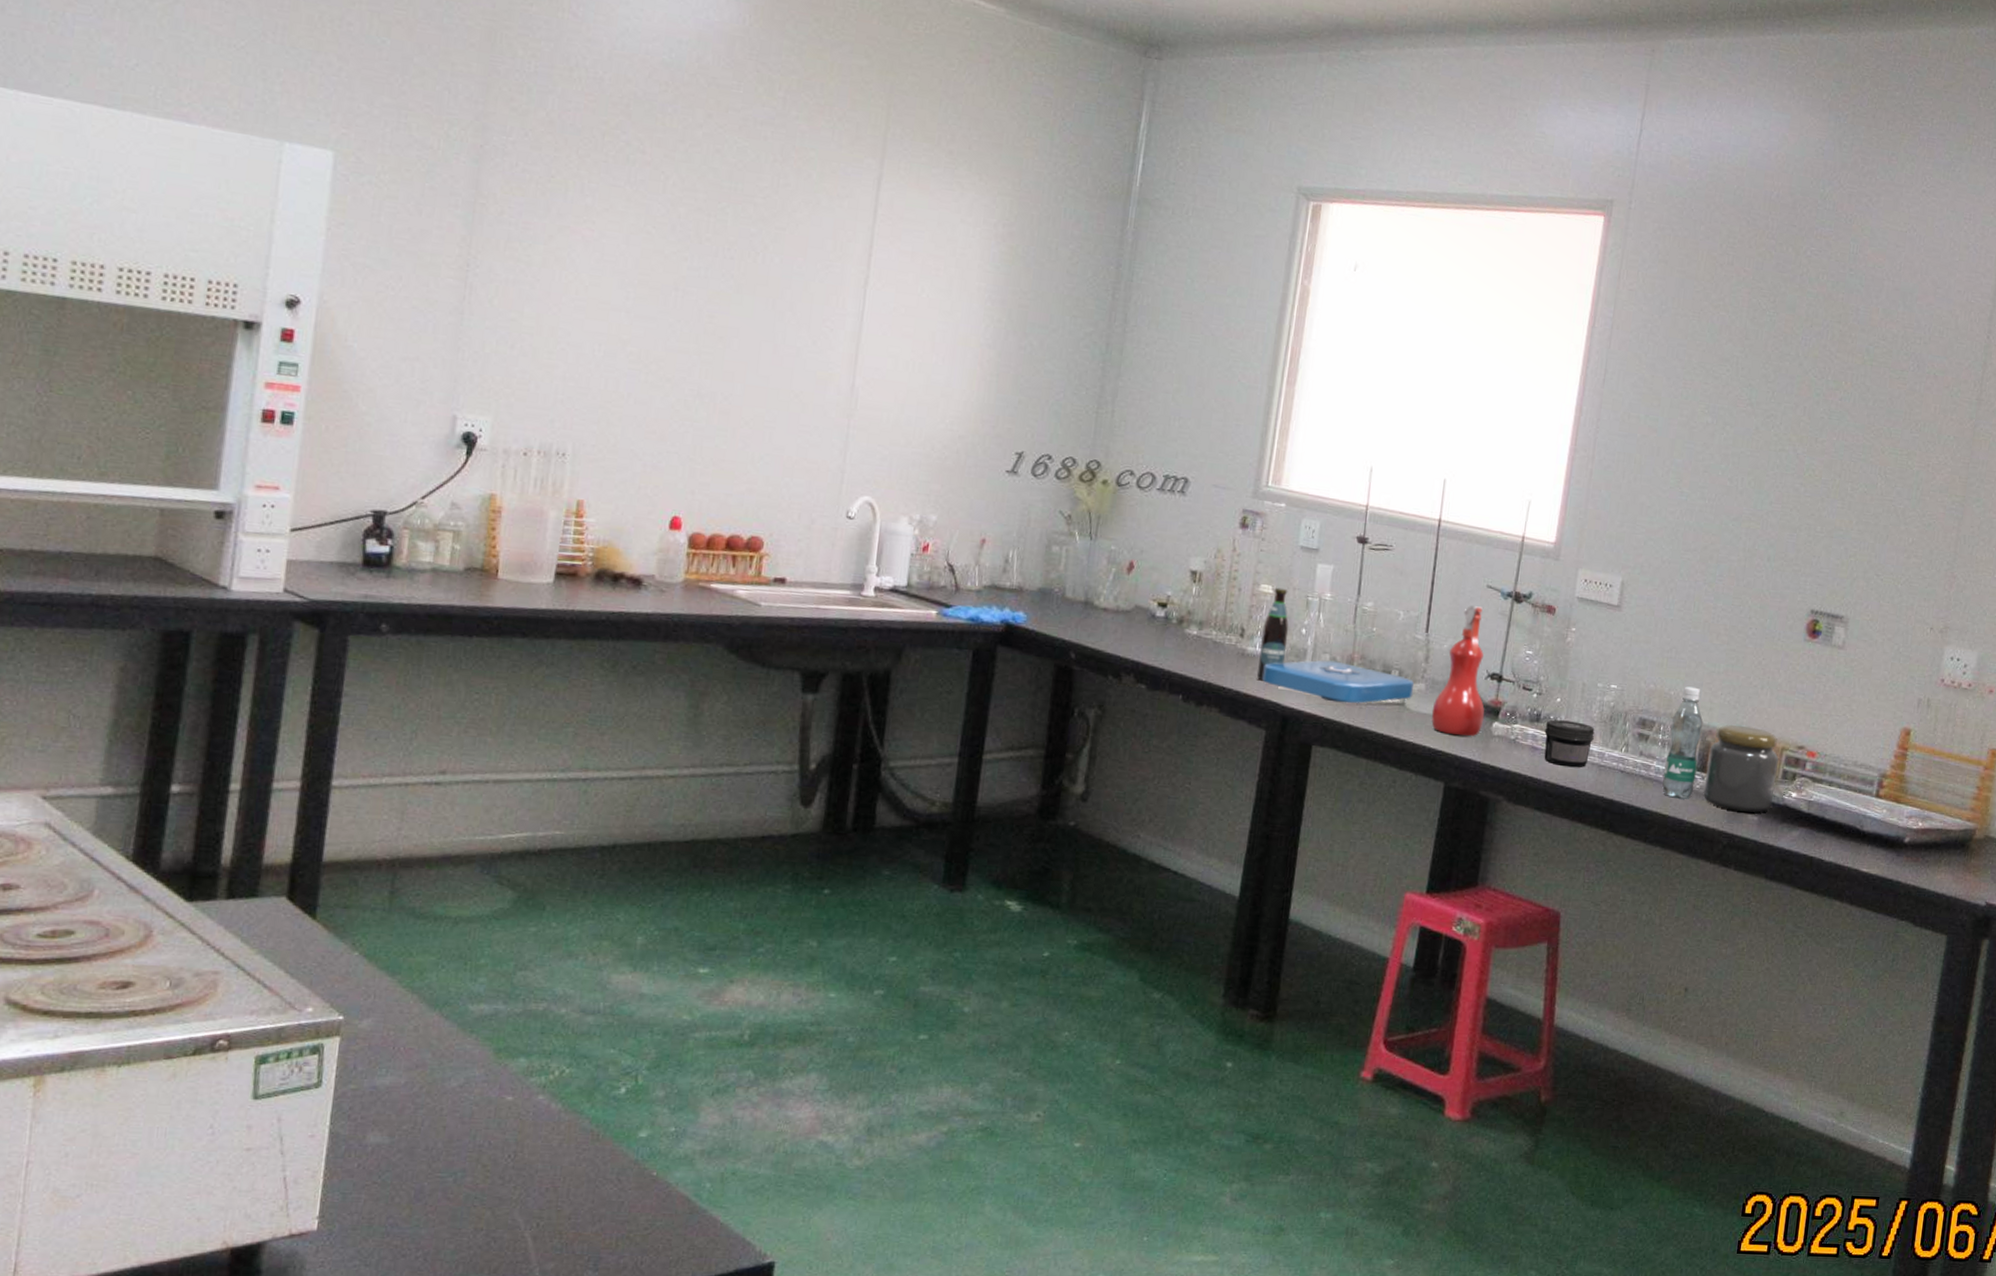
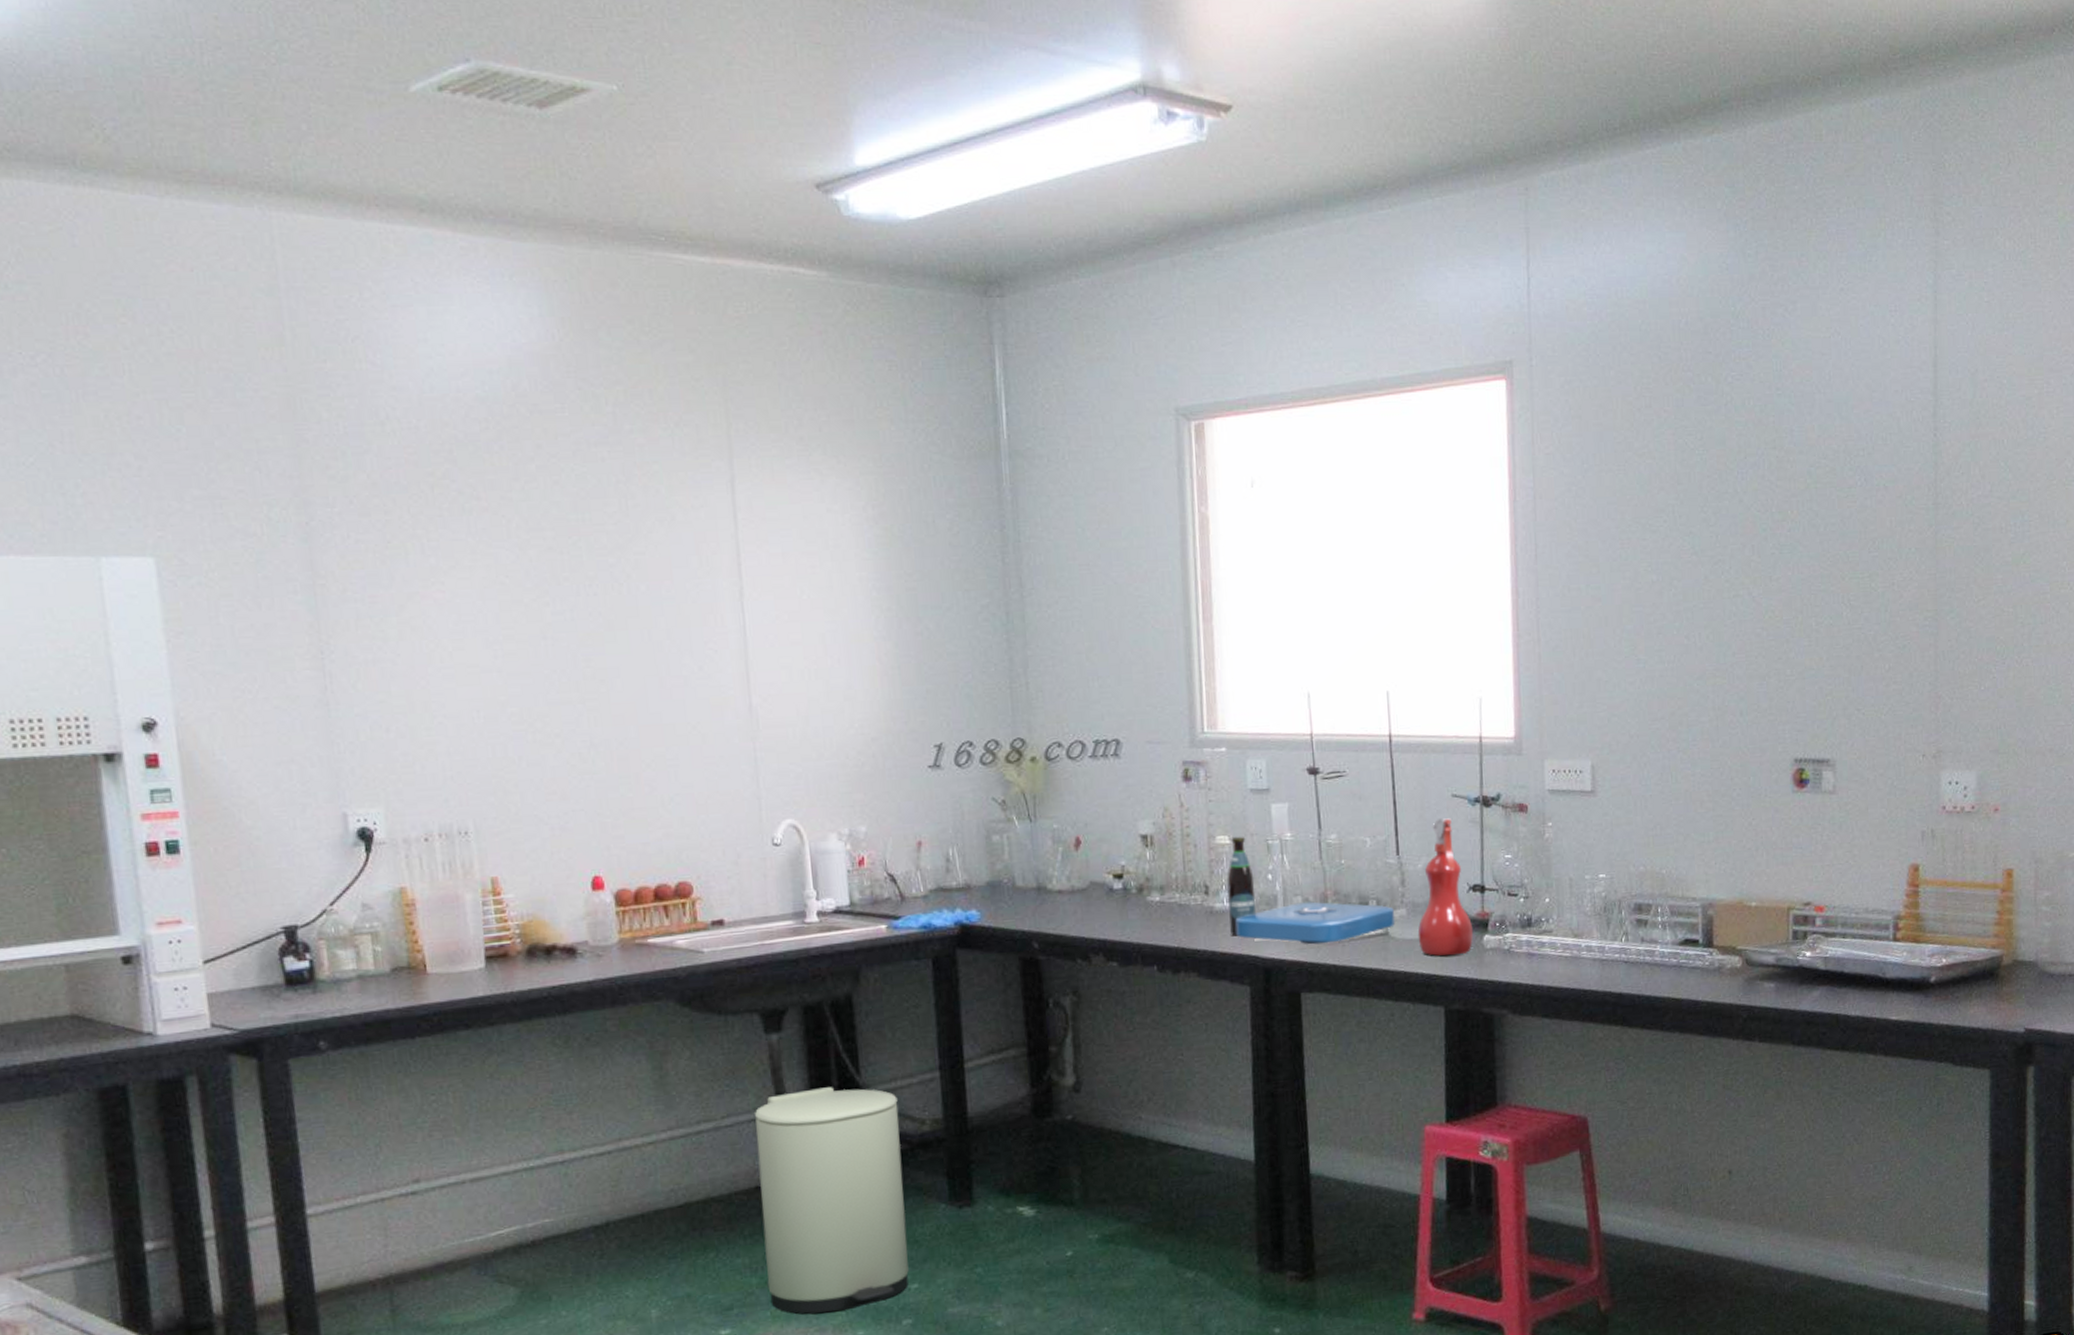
pedal bin: none [753,752,914,970] -> present [755,1087,909,1314]
jar: present [1544,719,1595,768] -> none [1538,919,1591,968]
bottle: present [1662,686,1704,799] -> none [1668,861,1704,980]
container: present [1703,725,1779,813] -> none [1712,892,1787,982]

